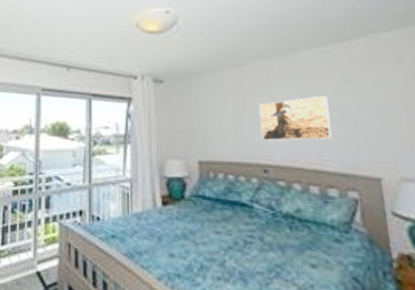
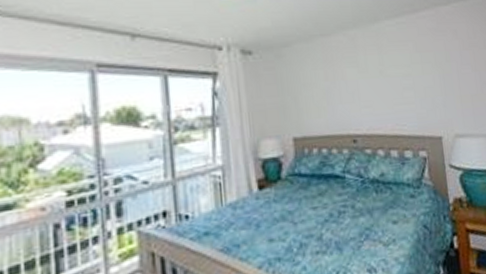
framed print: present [258,96,332,141] -> none [347,65,407,111]

